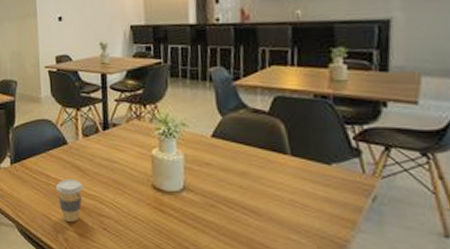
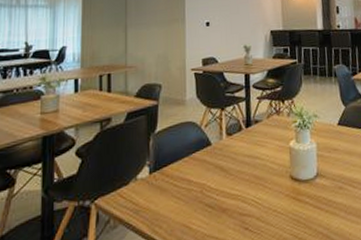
coffee cup: present [56,179,83,223] -> none [198,180,226,229]

